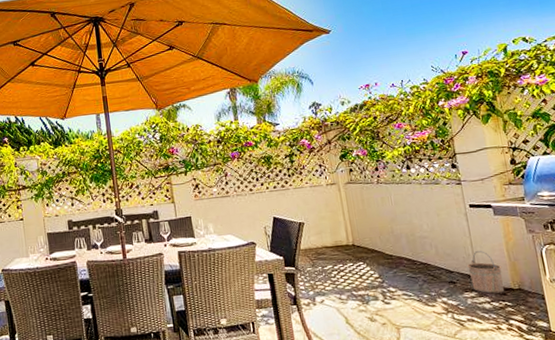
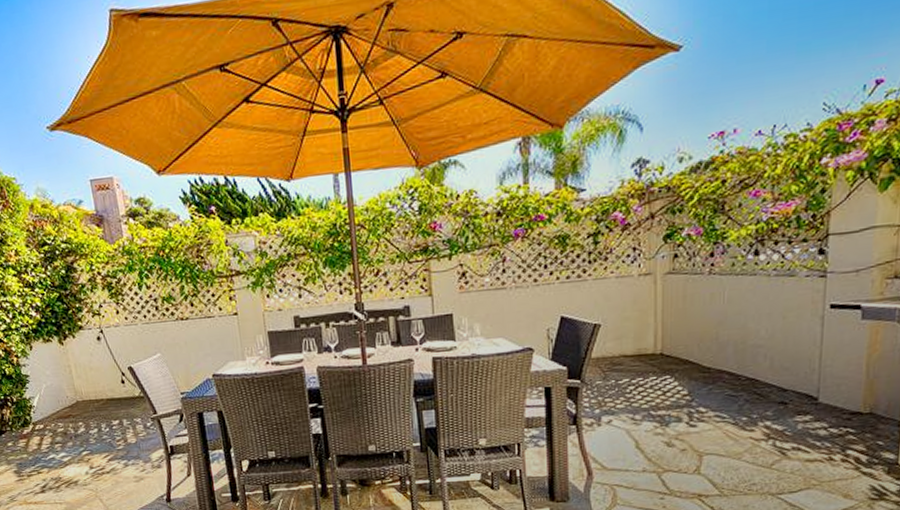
bucket: present [467,251,505,294] -> none [808,365,855,418]

